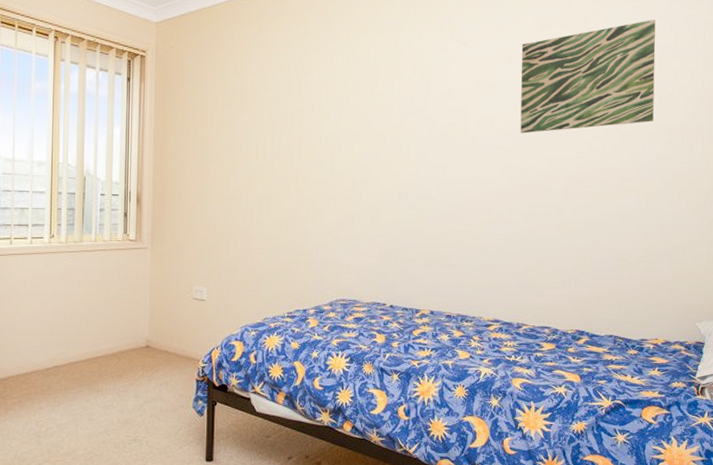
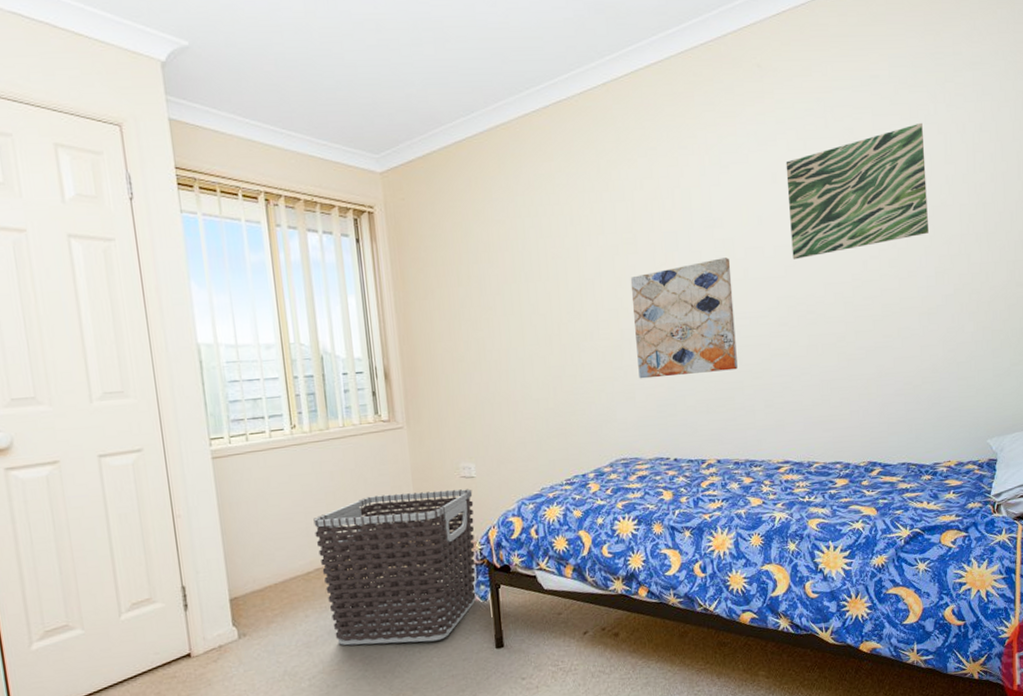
clothes hamper: none [58,306,202,447] -> present [313,489,476,646]
wall art: none [365,125,461,229] -> present [630,257,738,379]

